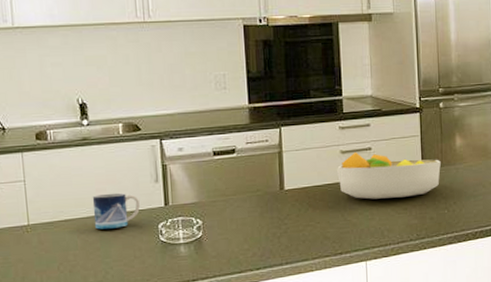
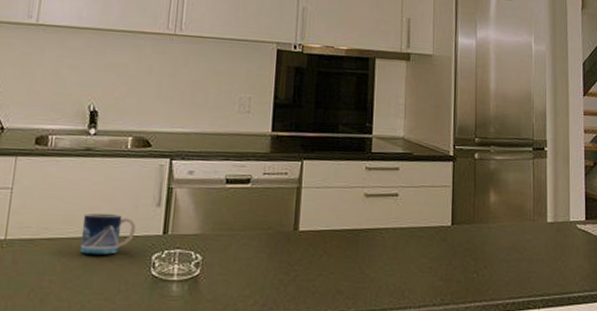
fruit bowl: present [337,151,441,199] -> none [359,196,472,254]

